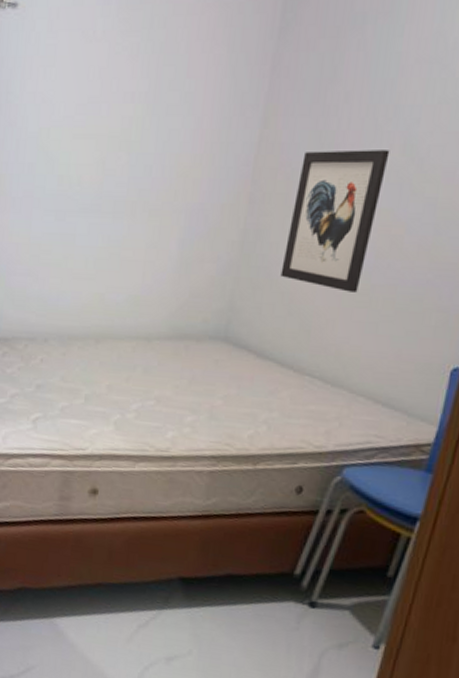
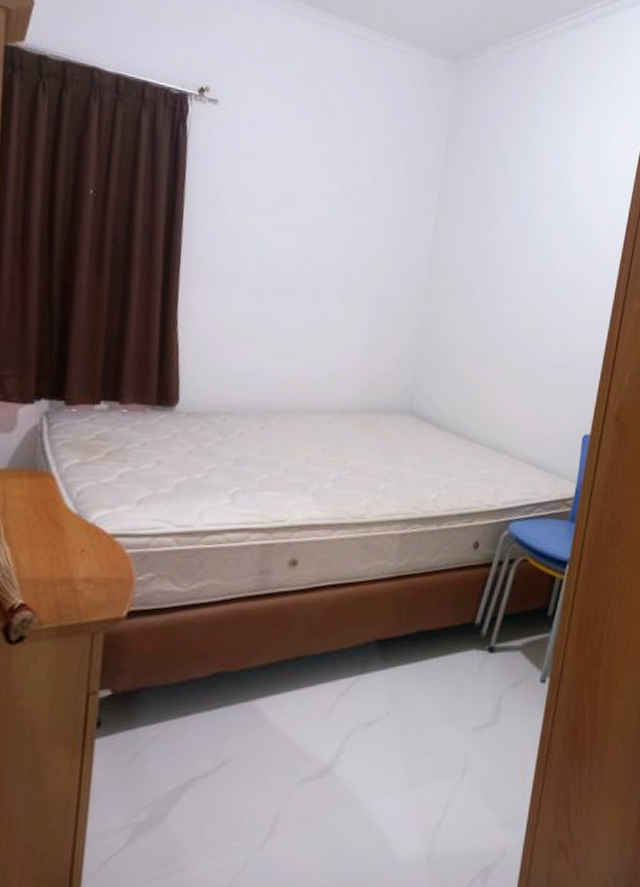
wall art: present [280,150,390,293] -> none [453,256,530,373]

